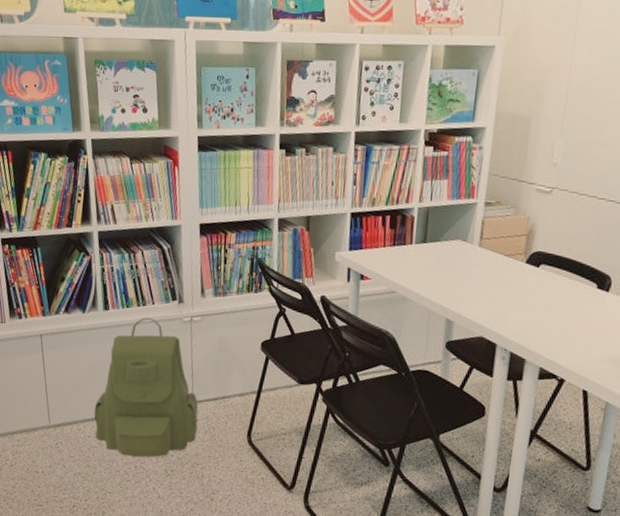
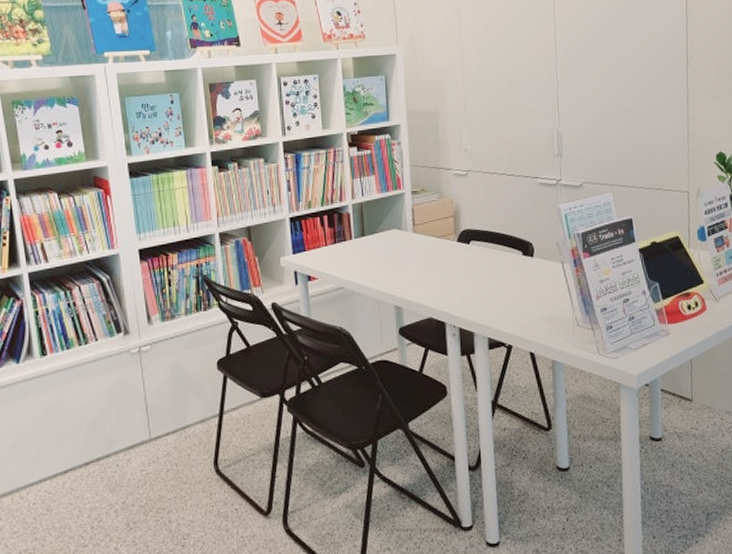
backpack: present [94,317,199,458] -> none [38,356,159,518]

